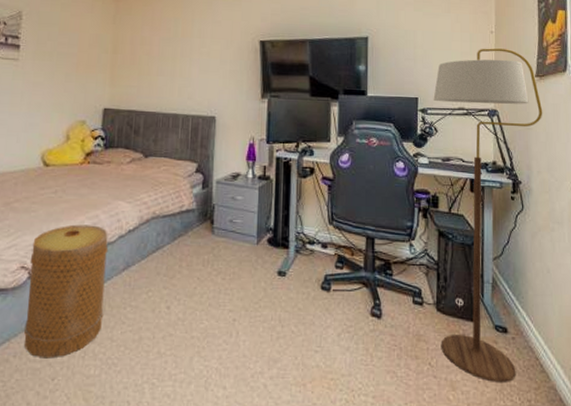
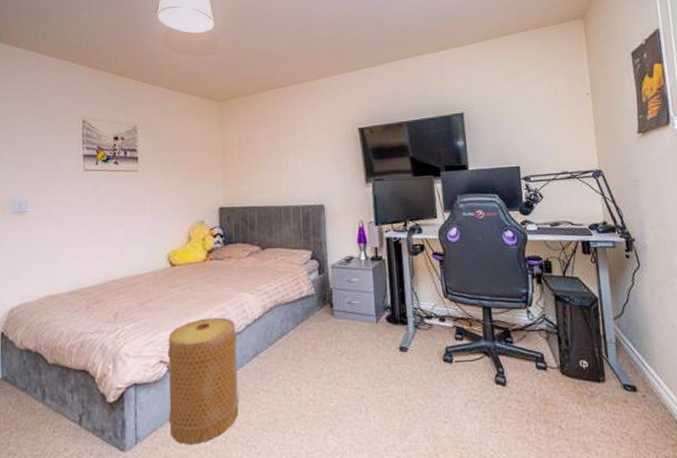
floor lamp: present [433,48,543,382] -> none [535,109,651,441]

